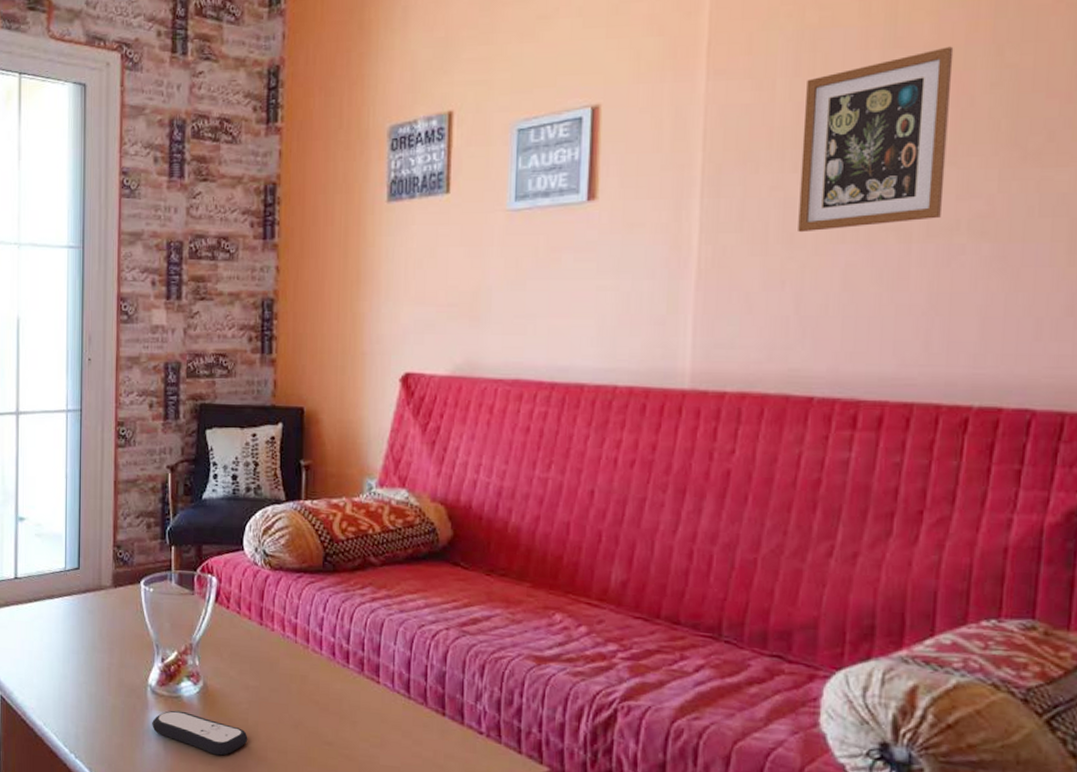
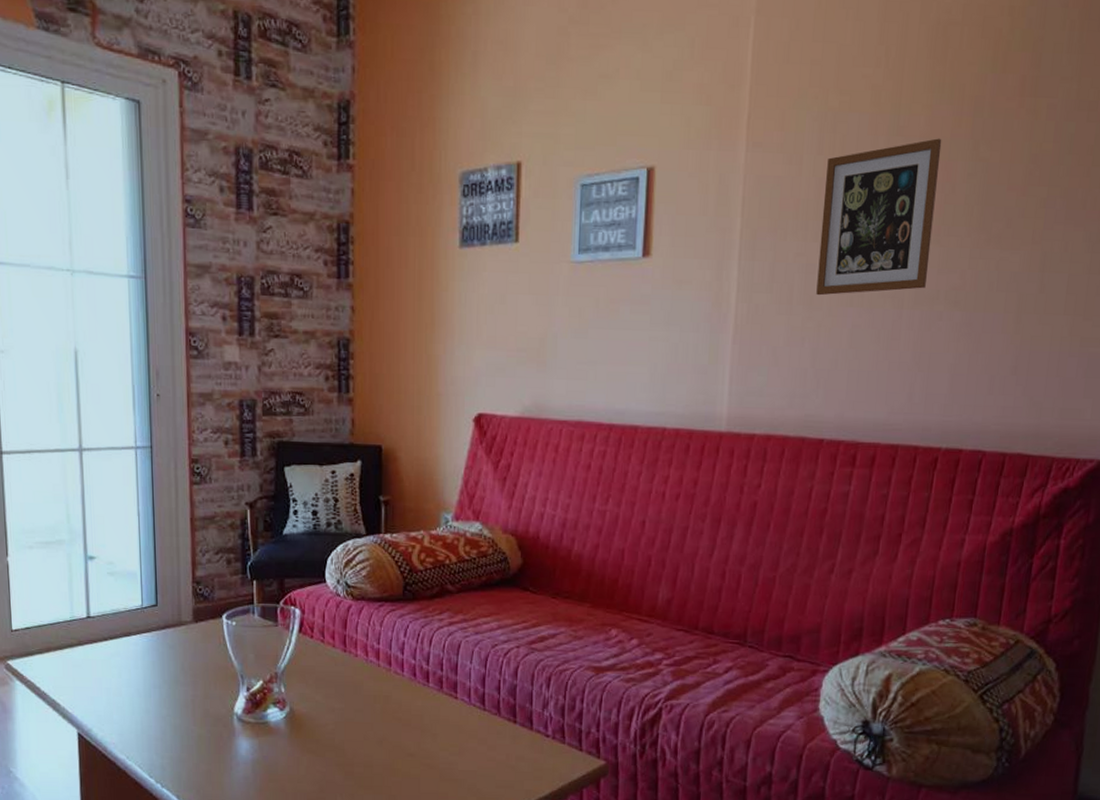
remote control: present [152,710,248,756] -> none [239,735,335,774]

